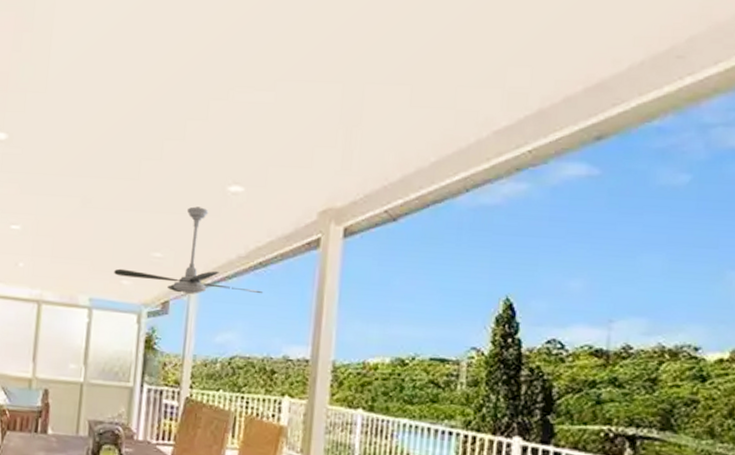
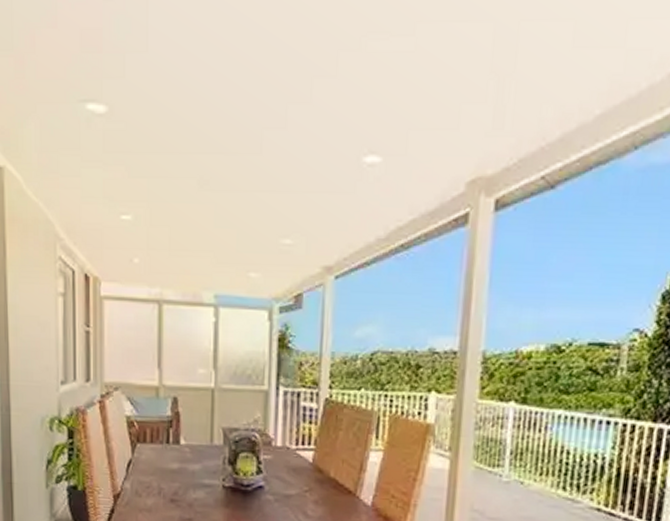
ceiling fan: present [114,206,262,294] -> none [240,183,405,285]

